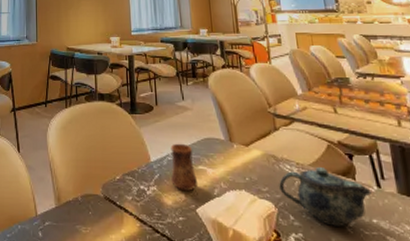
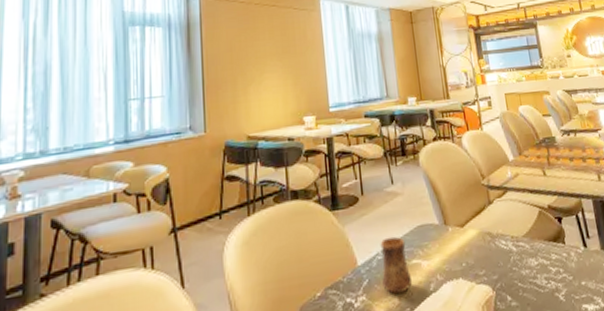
teapot: present [279,167,372,226] -> none [495,236,579,299]

